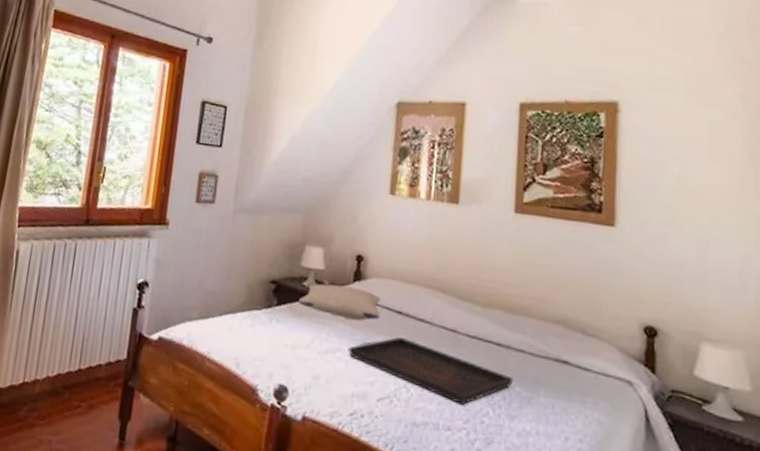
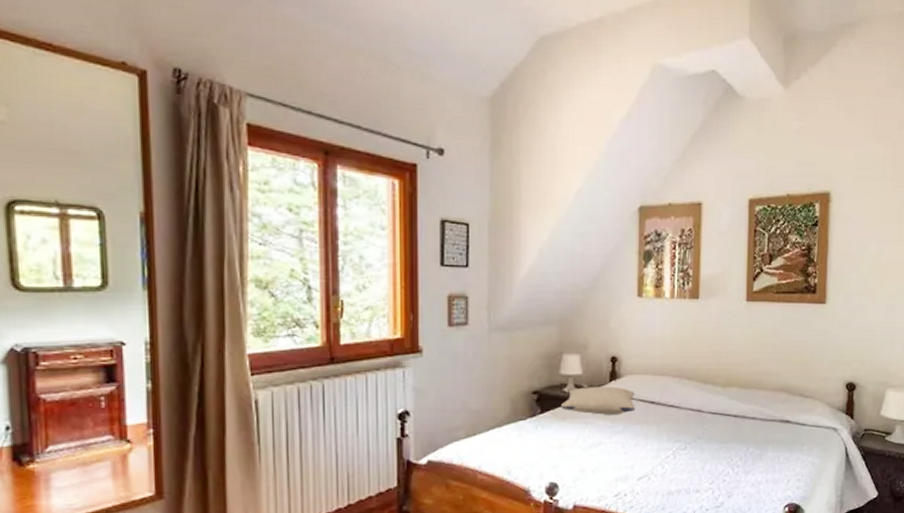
serving tray: present [348,336,513,405] -> none [609,423,747,470]

